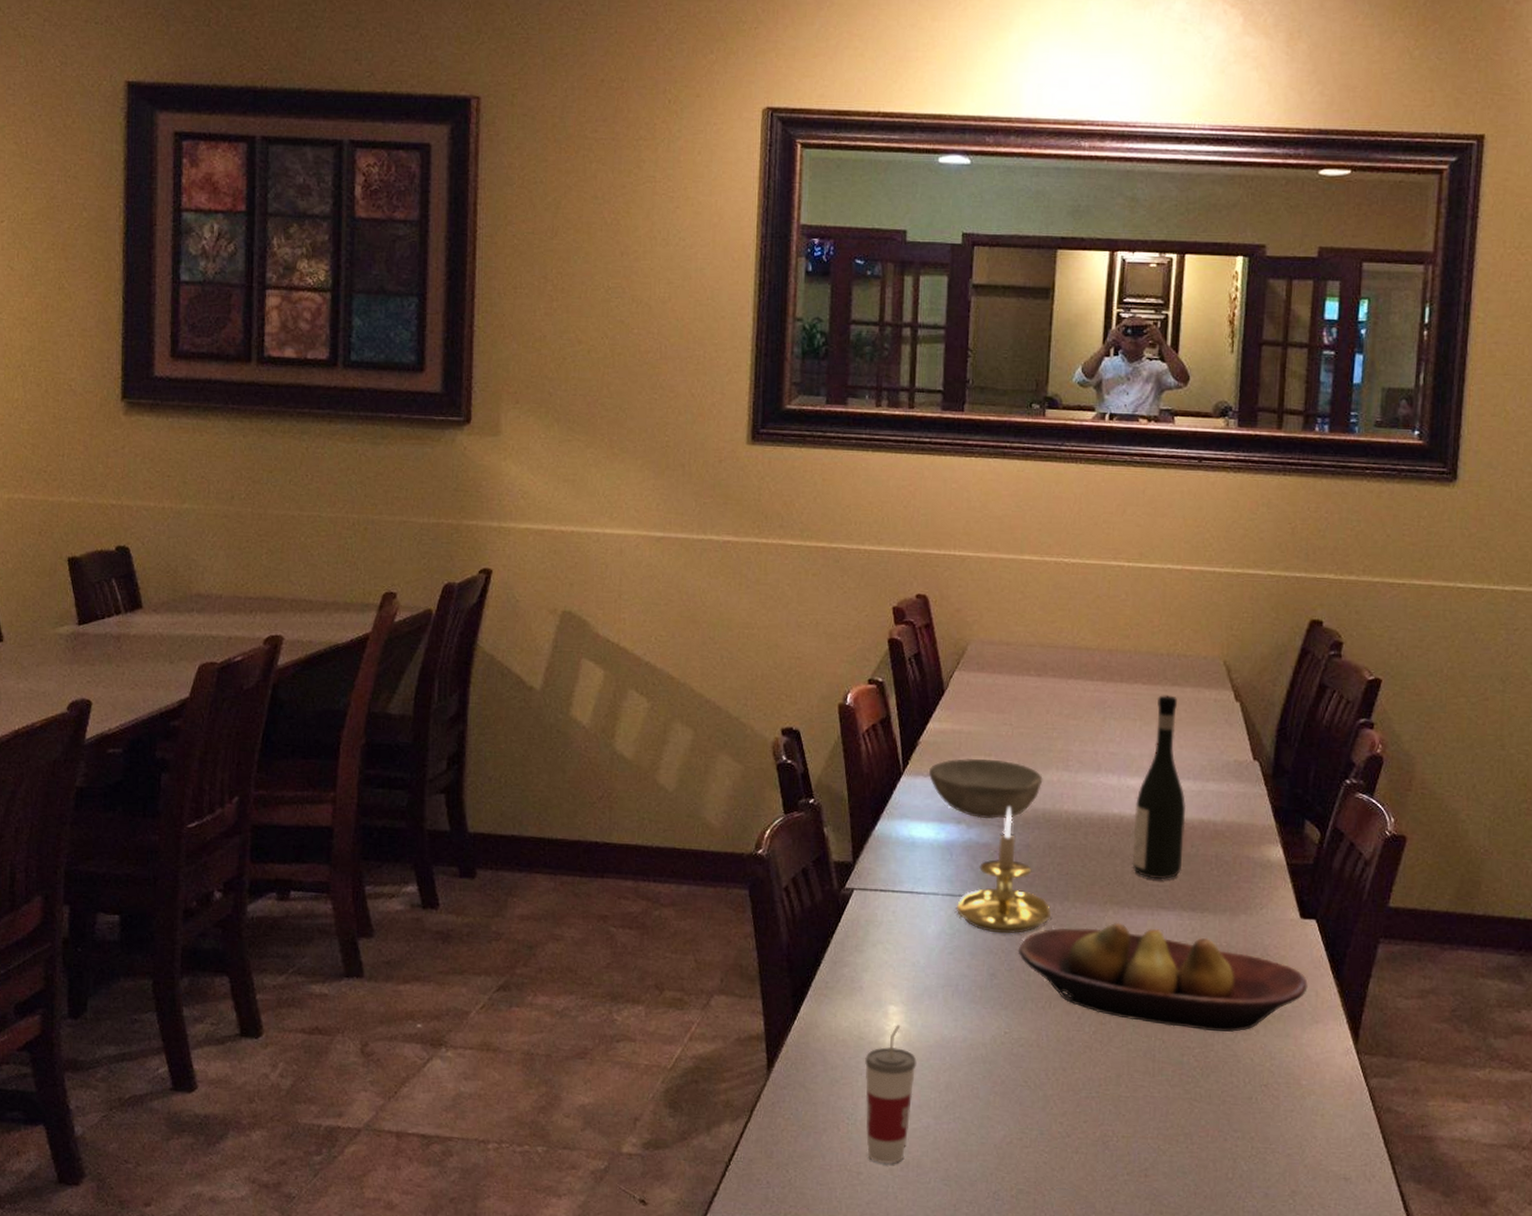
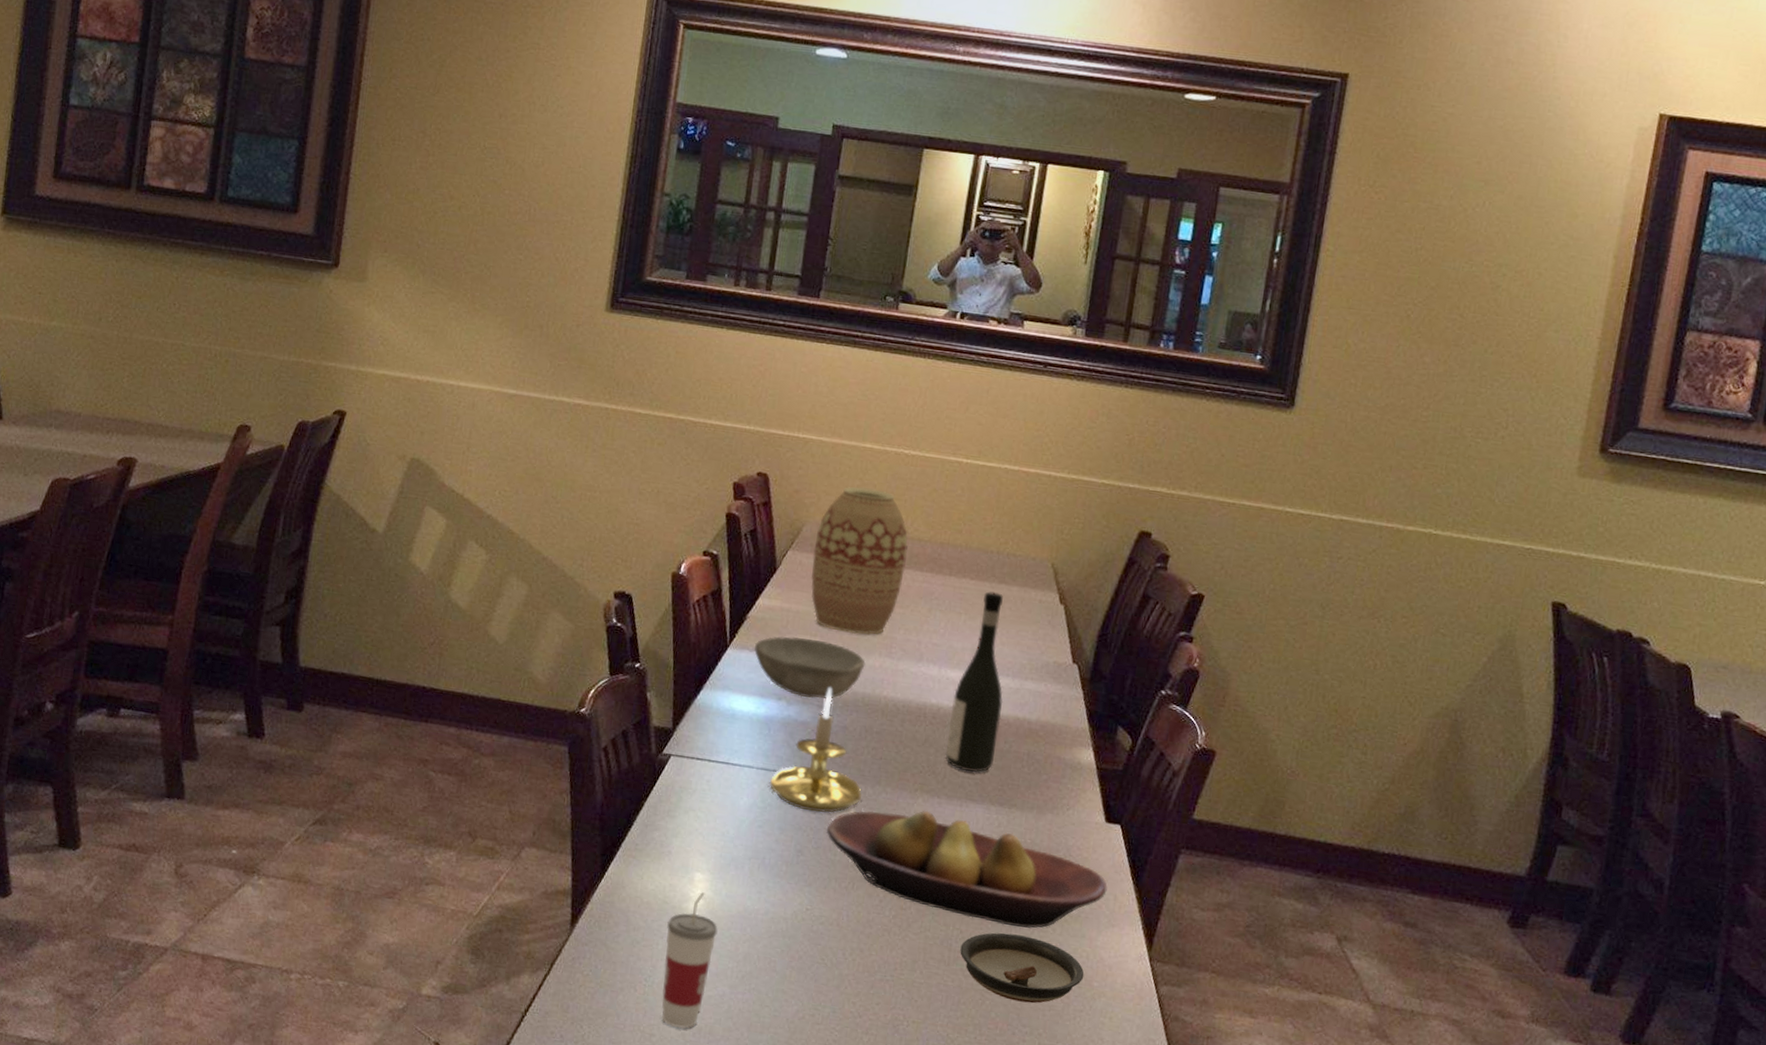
vase: none [980,600,1076,751] -> present [810,487,908,636]
saucer: none [1164,1039,1292,1108] -> present [960,932,1085,1004]

